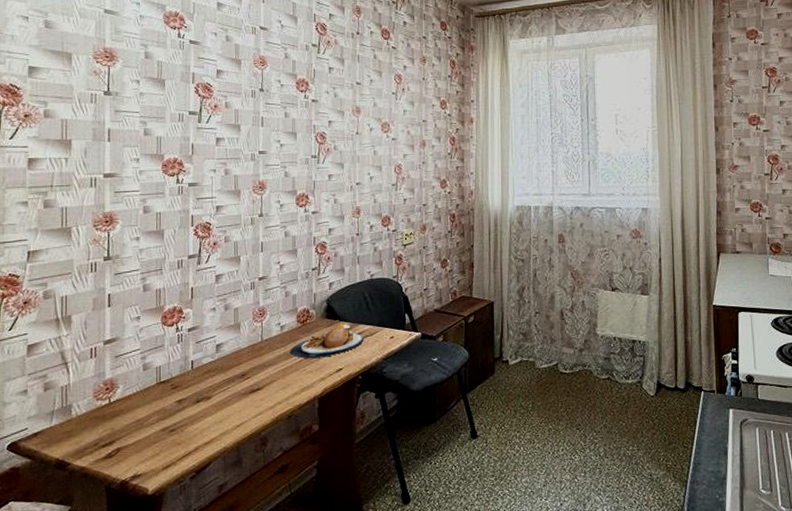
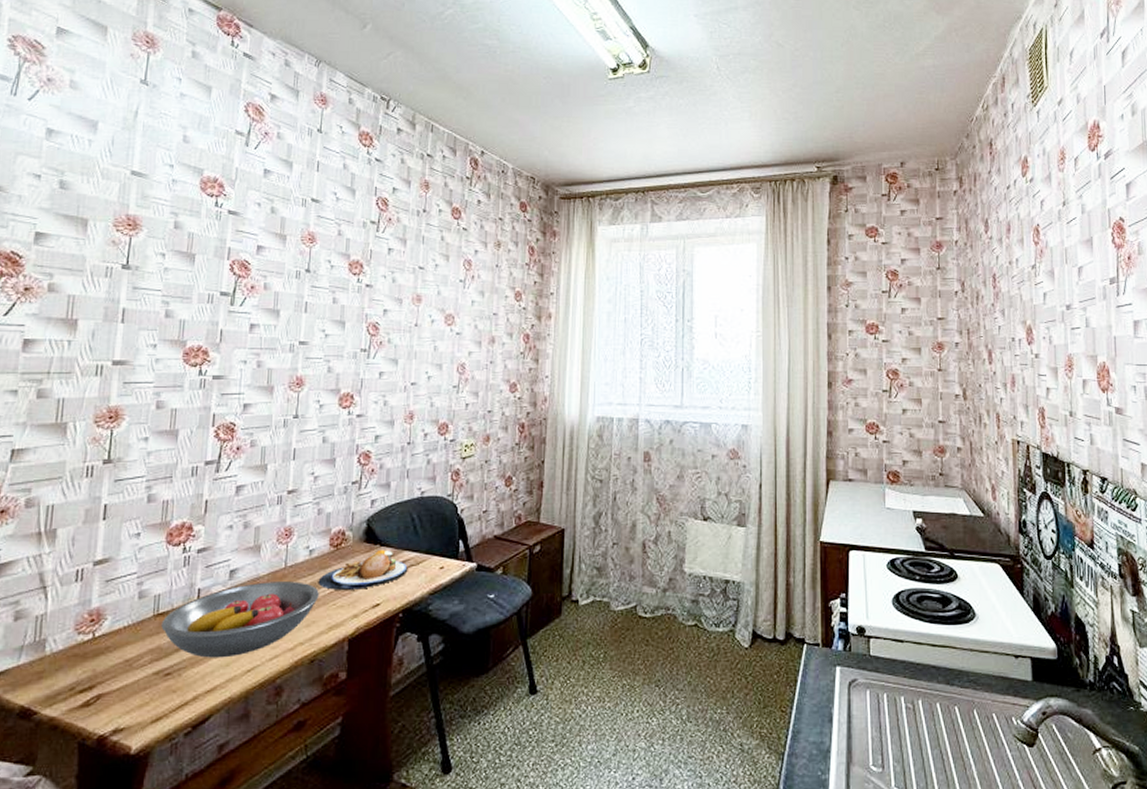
fruit bowl: none [164,352,291,417] -> present [161,581,319,658]

